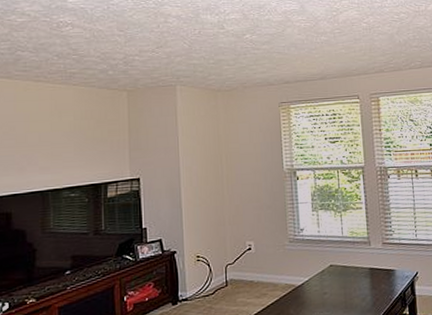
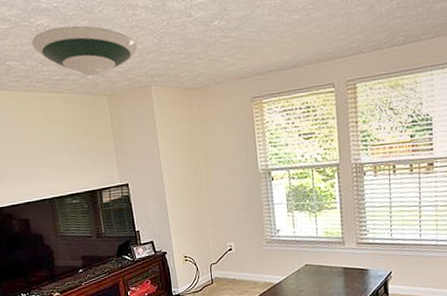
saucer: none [50,26,166,72] -> present [31,25,138,77]

